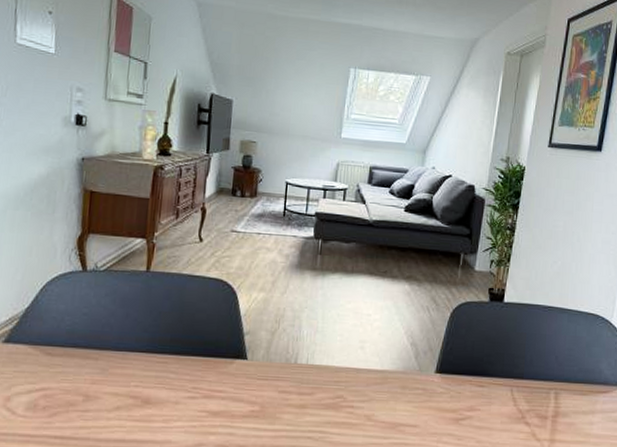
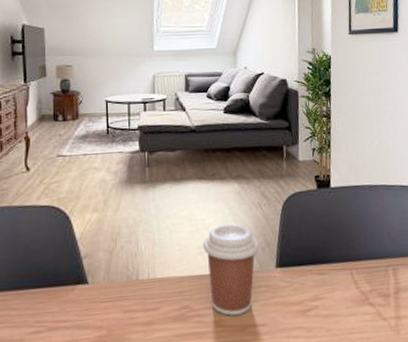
coffee cup: none [364,322,422,413] -> present [202,223,260,316]

